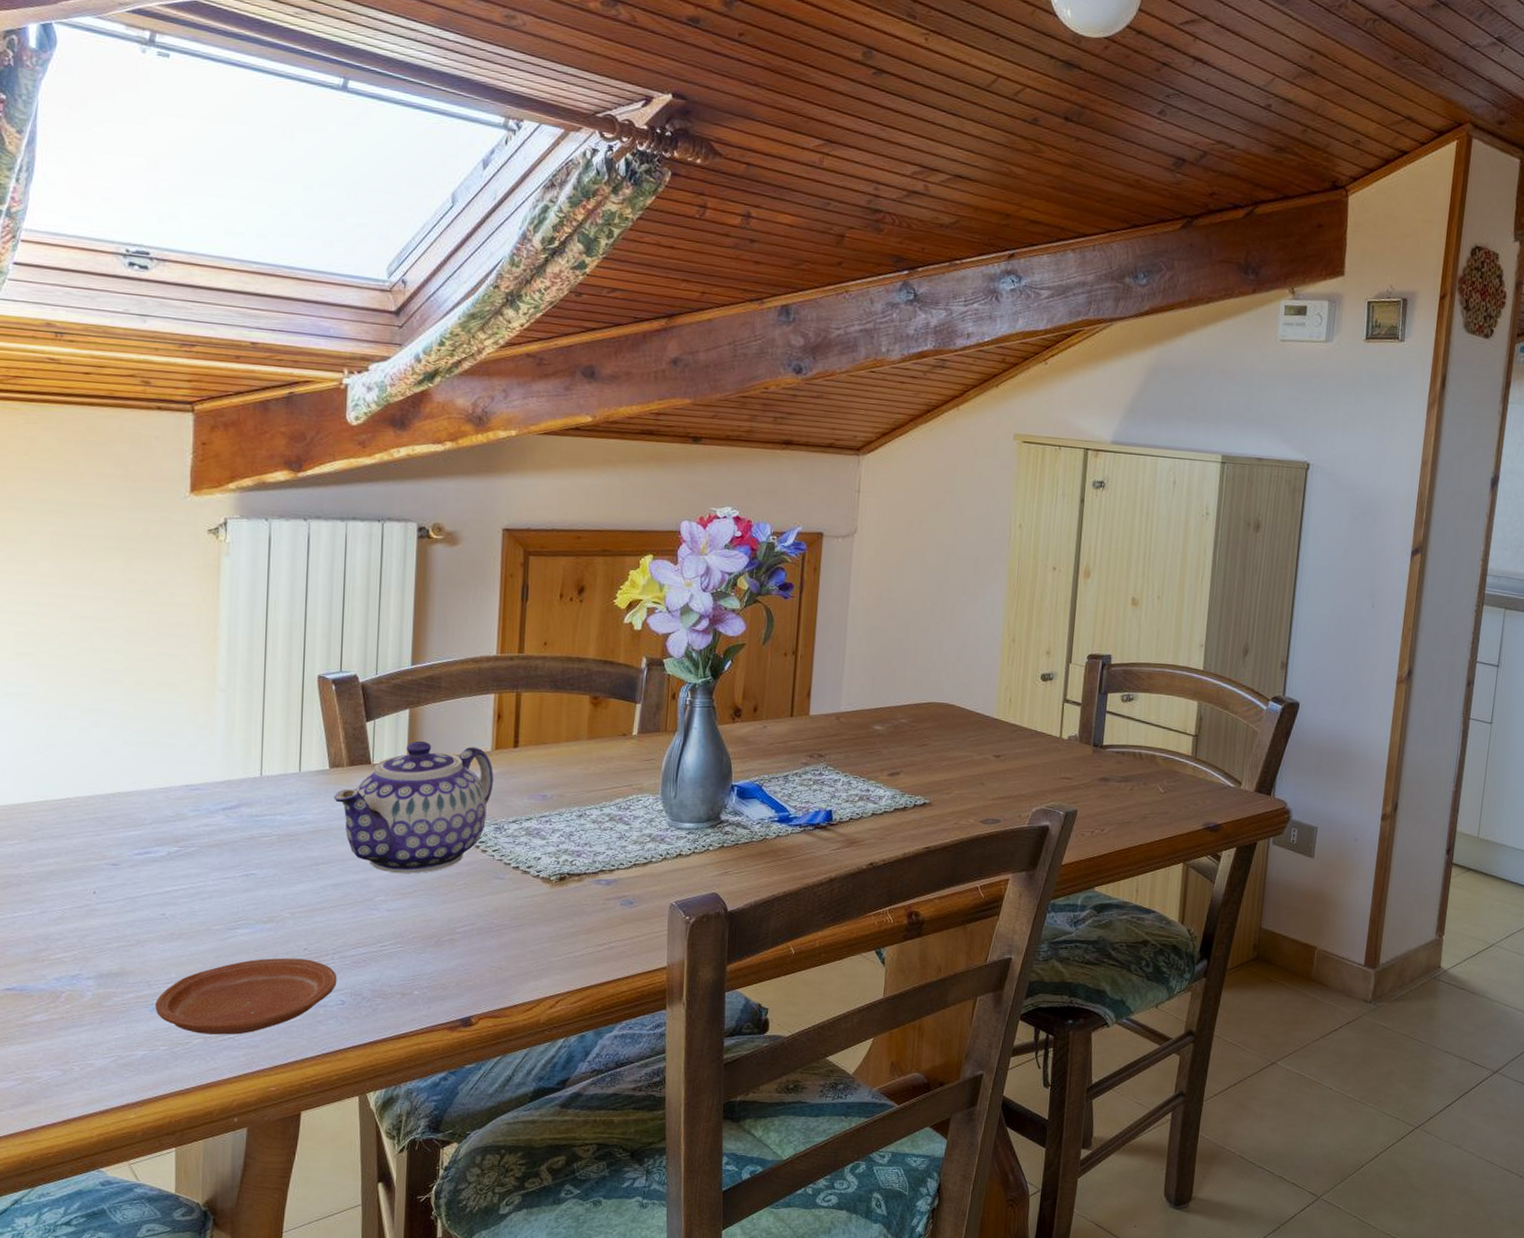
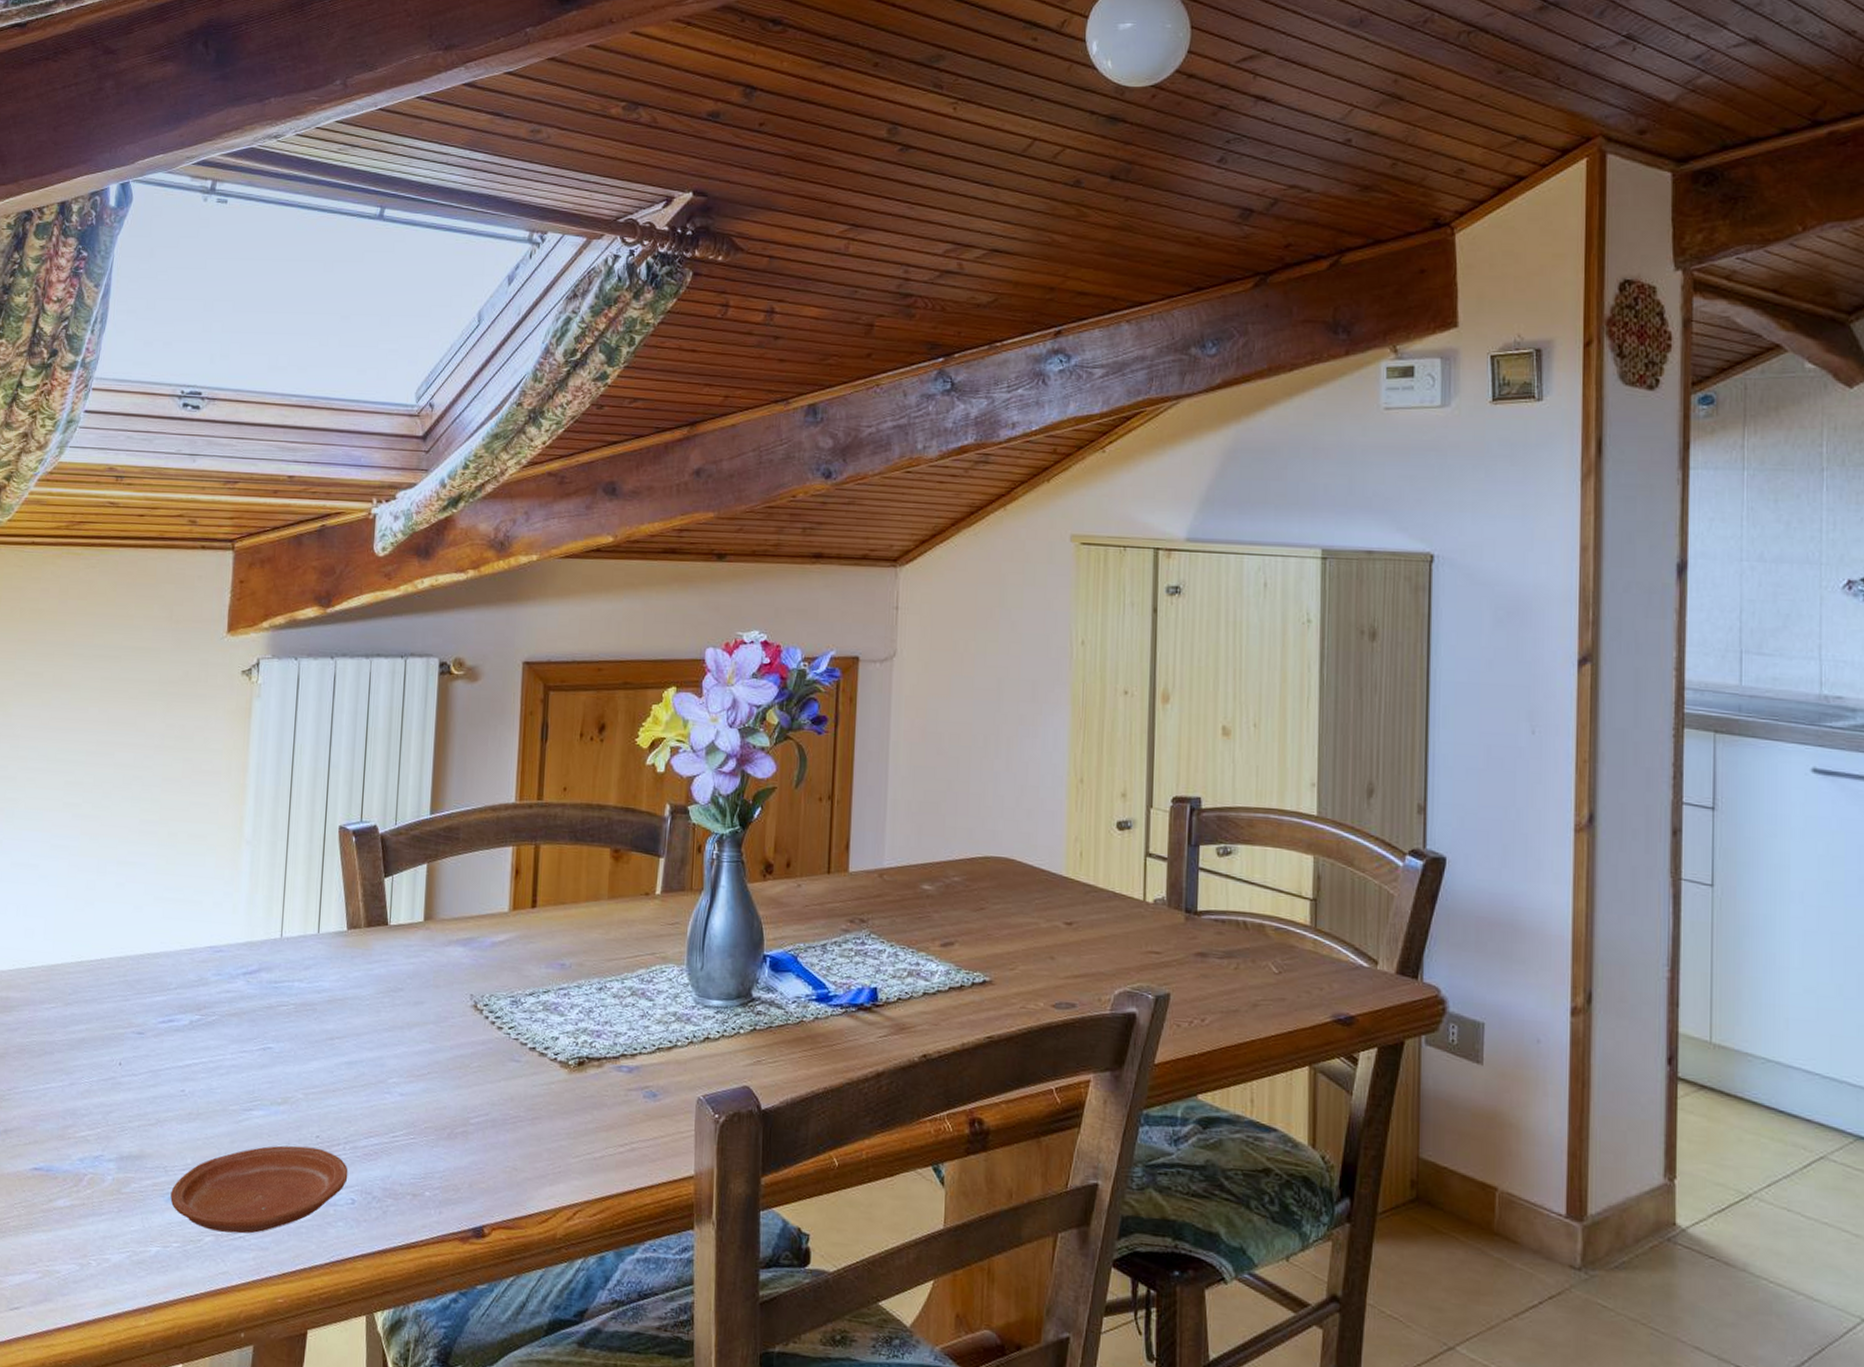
teapot: present [334,740,494,874] -> none [351,899,511,1053]

